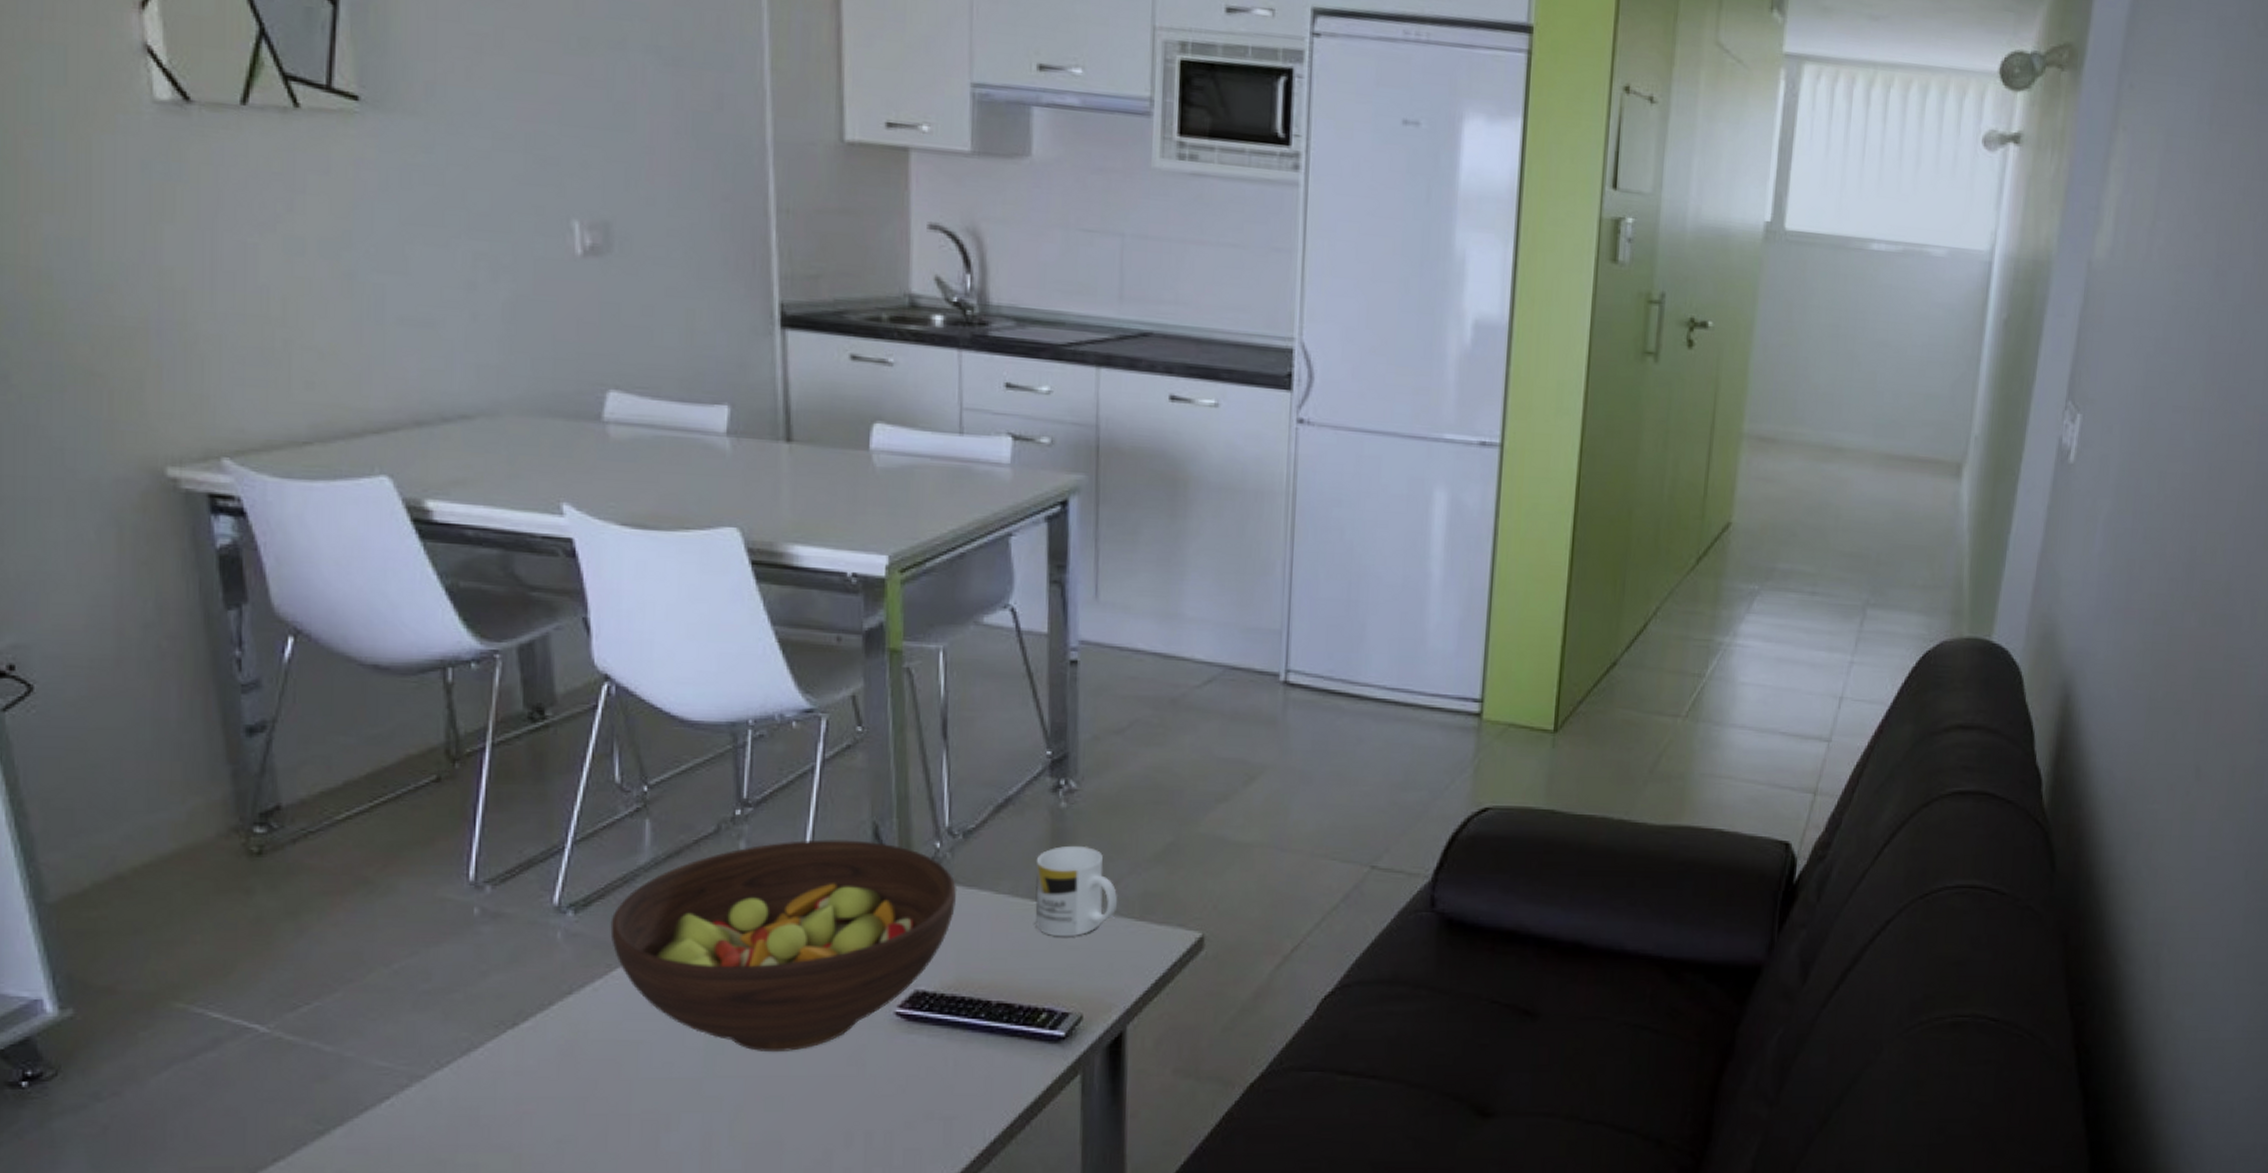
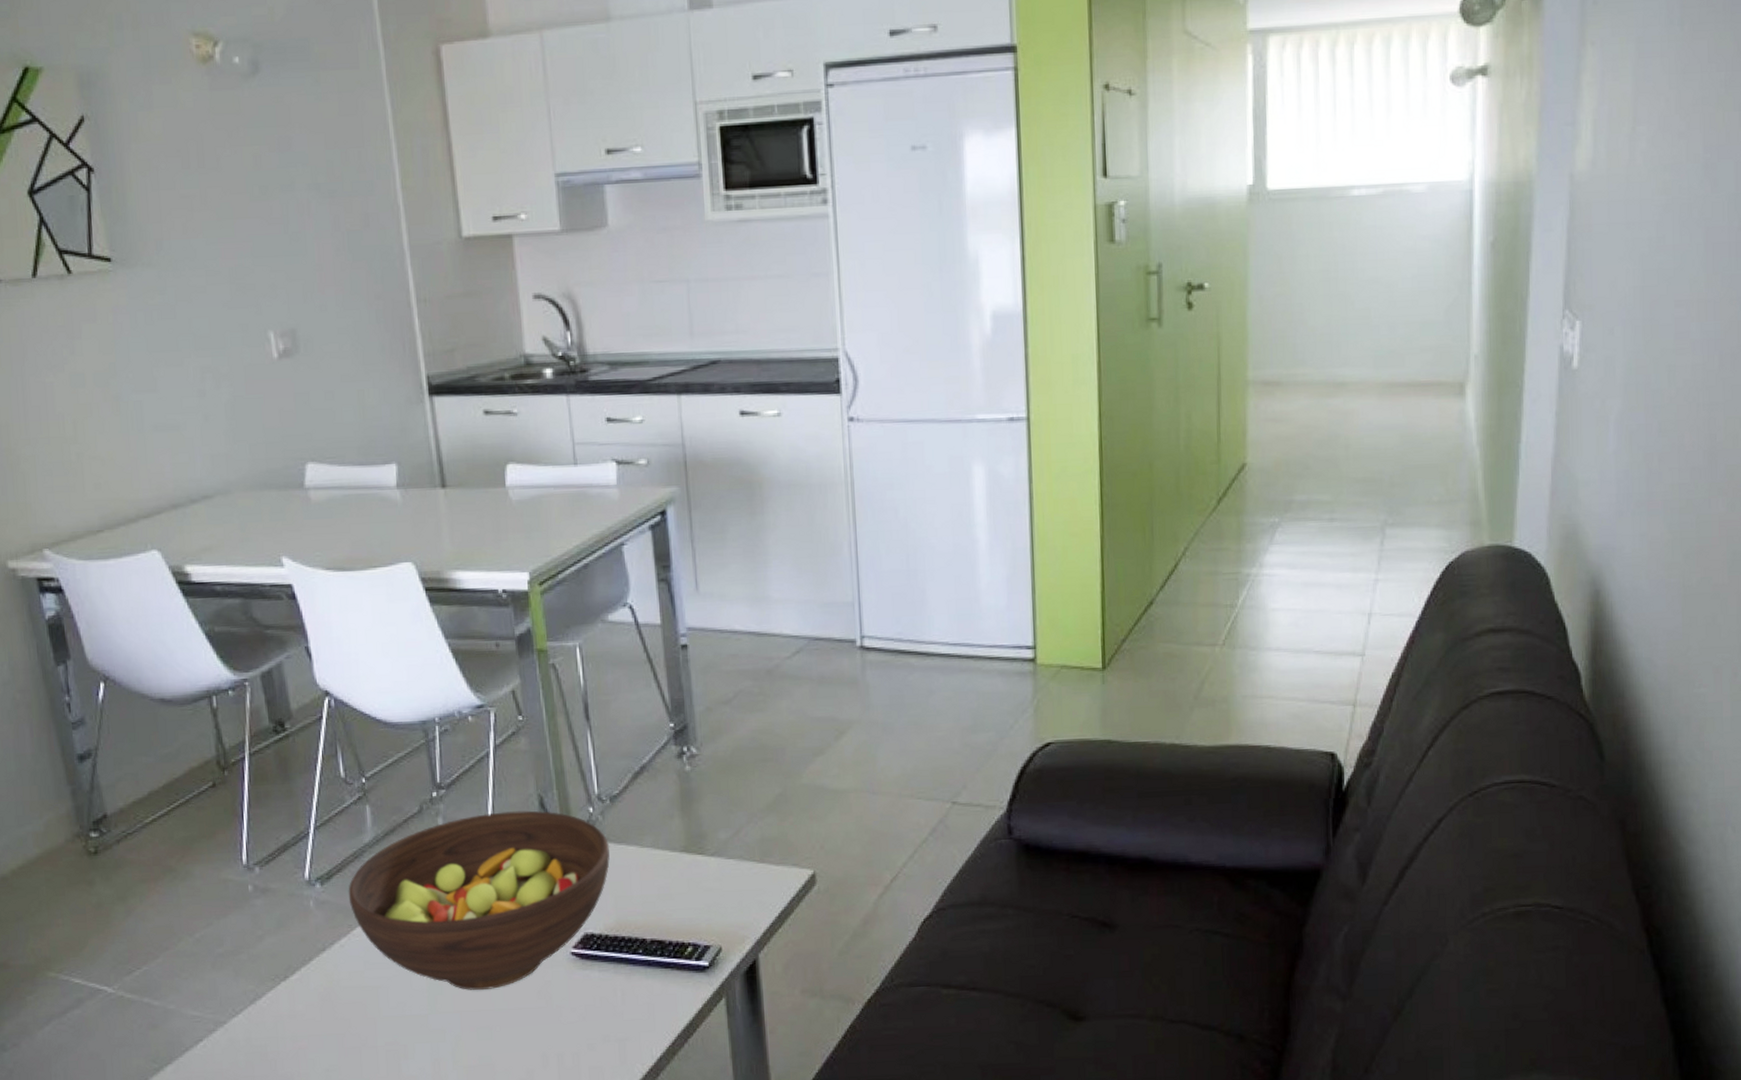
mug: present [1035,845,1118,937] -> none [670,801,741,881]

